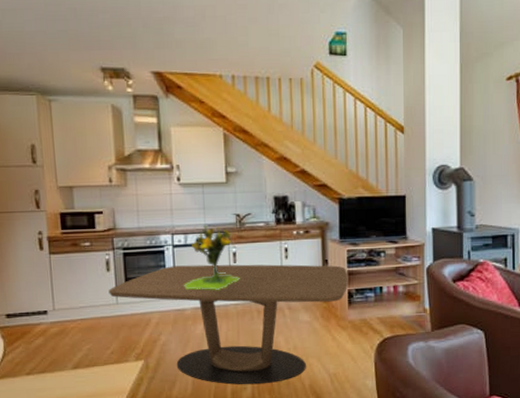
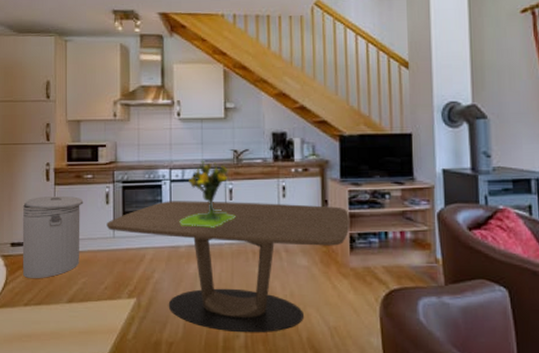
can: none [15,265,83,349] -> present [22,196,84,279]

